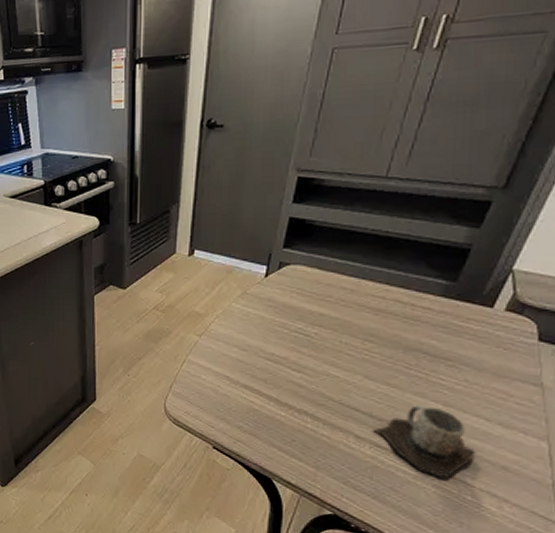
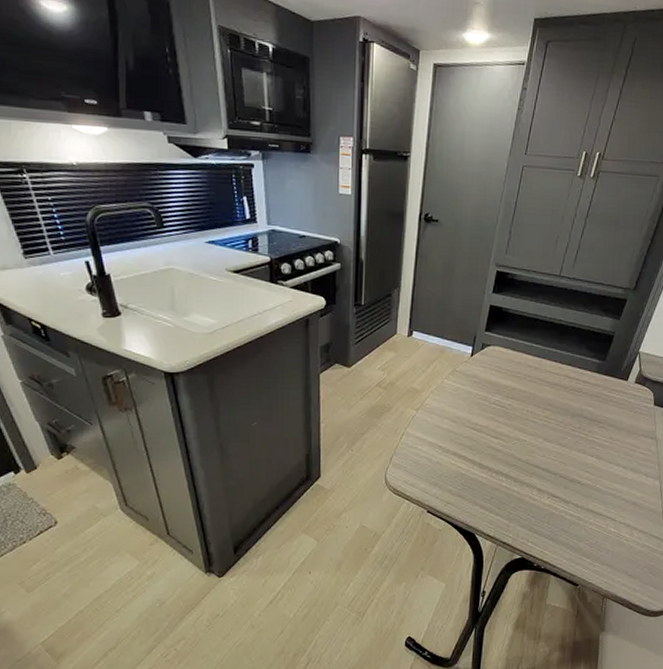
mug: present [372,405,476,479] -> none [549,460,617,517]

